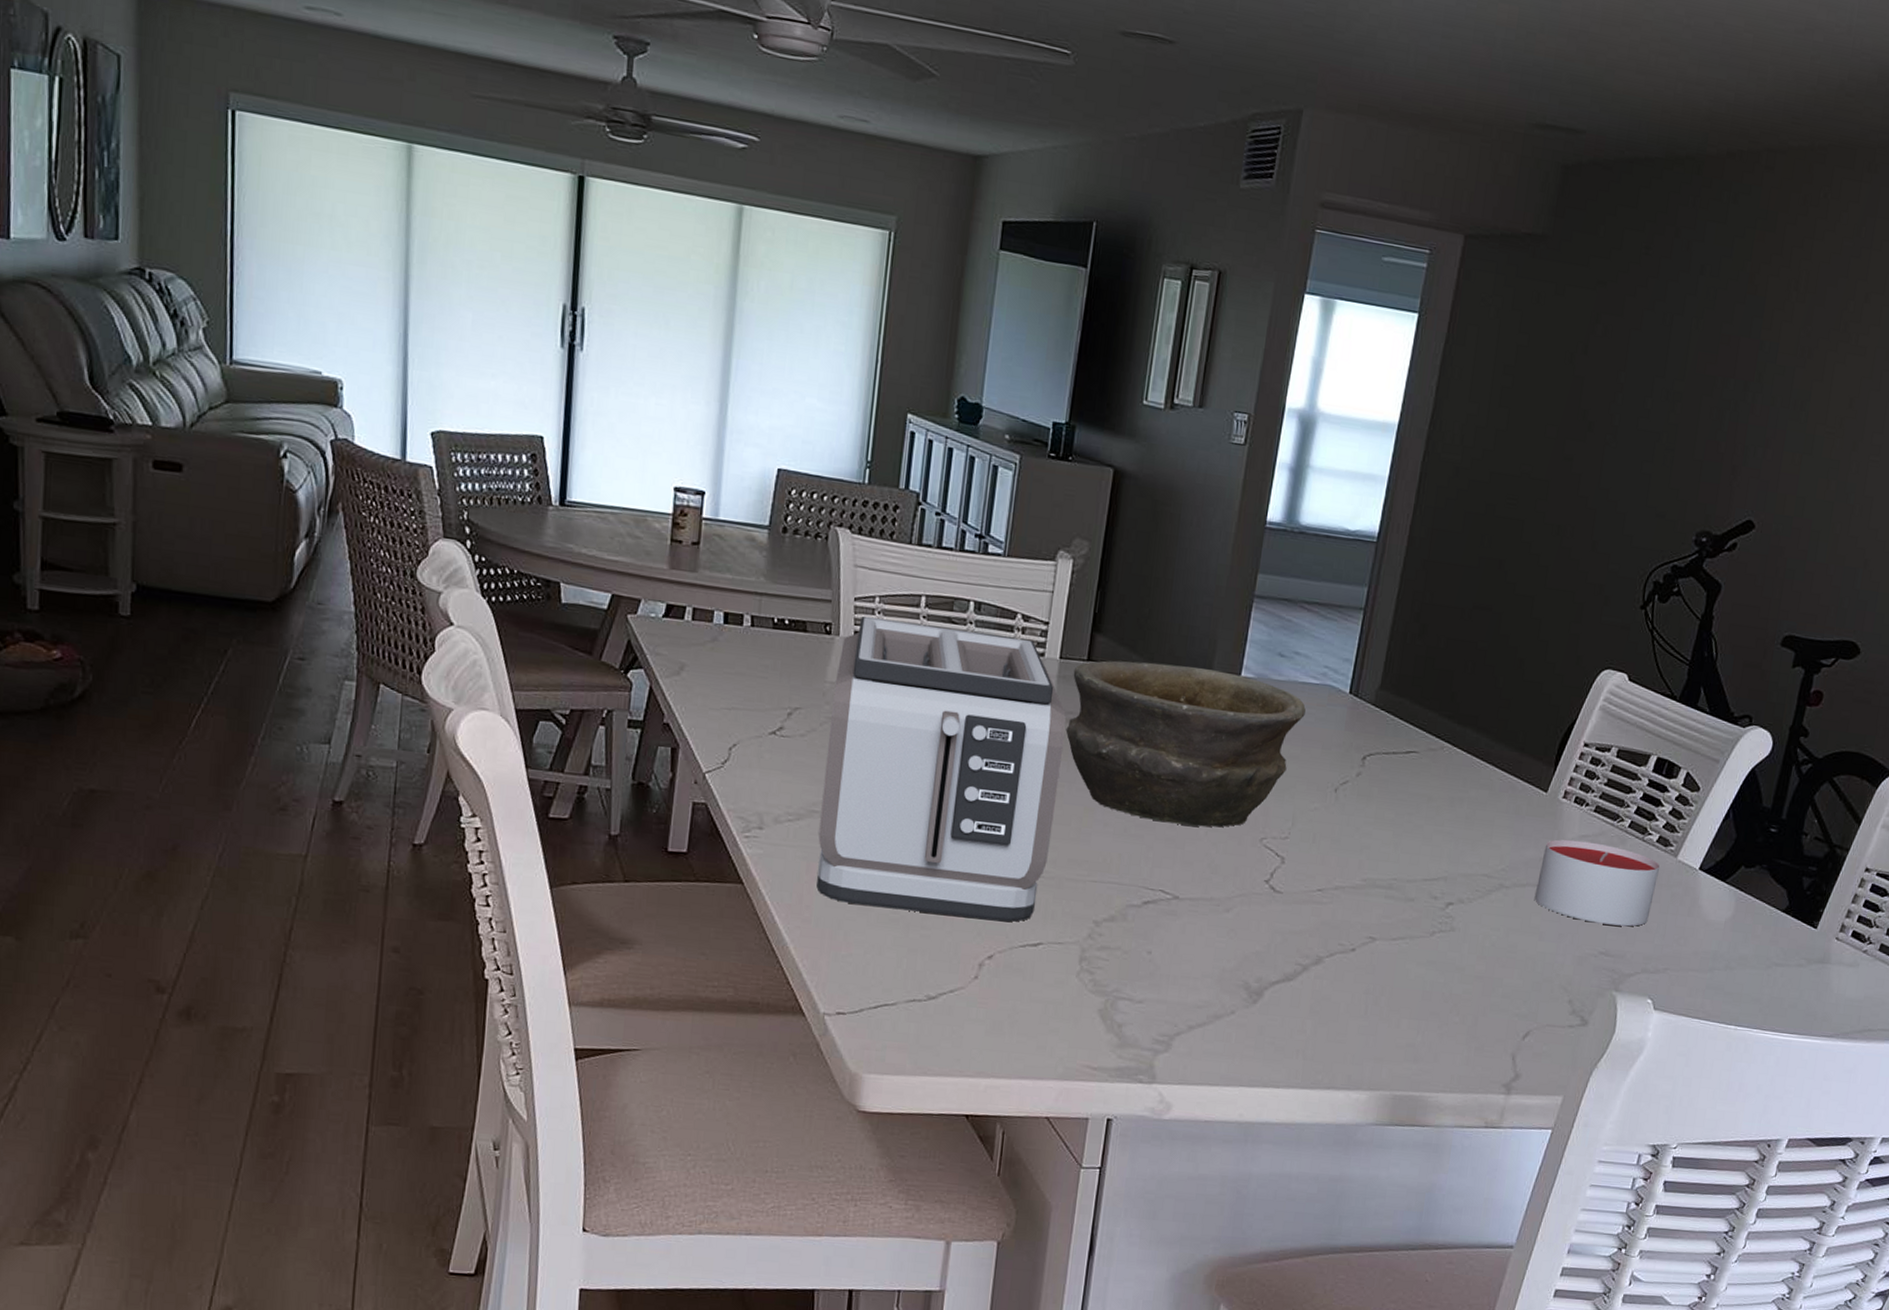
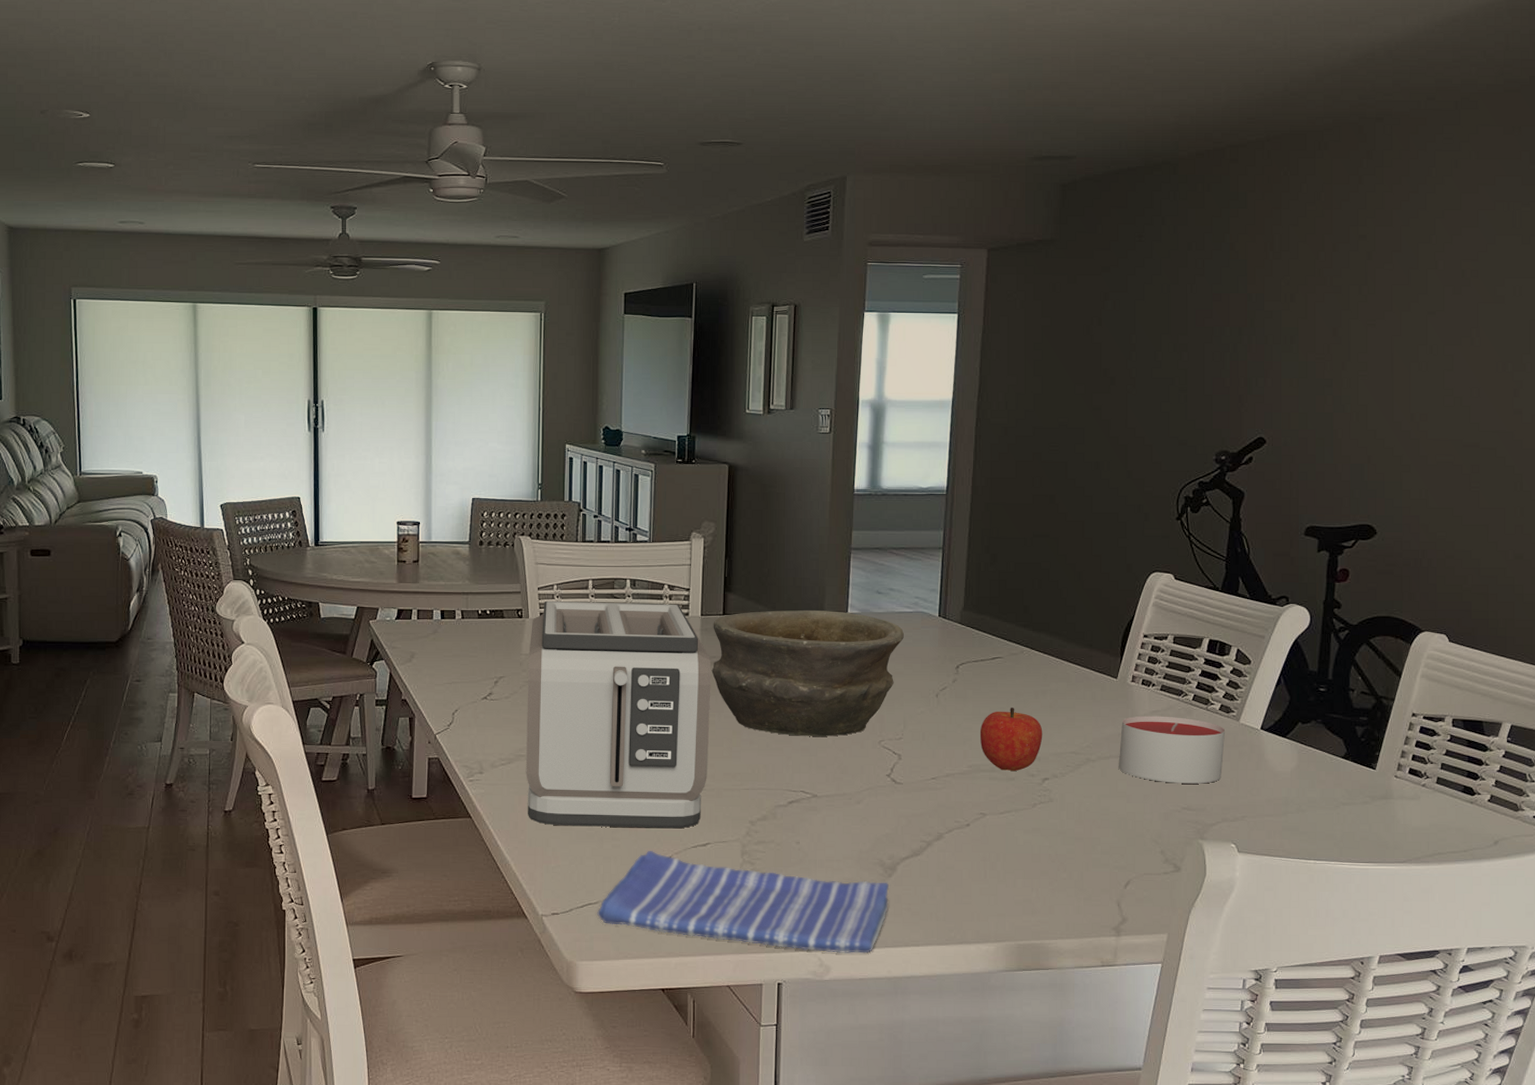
dish towel: none [894,946,1252,1092] -> present [597,851,889,954]
fruit: none [1379,814,1454,892] -> present [979,708,1043,772]

